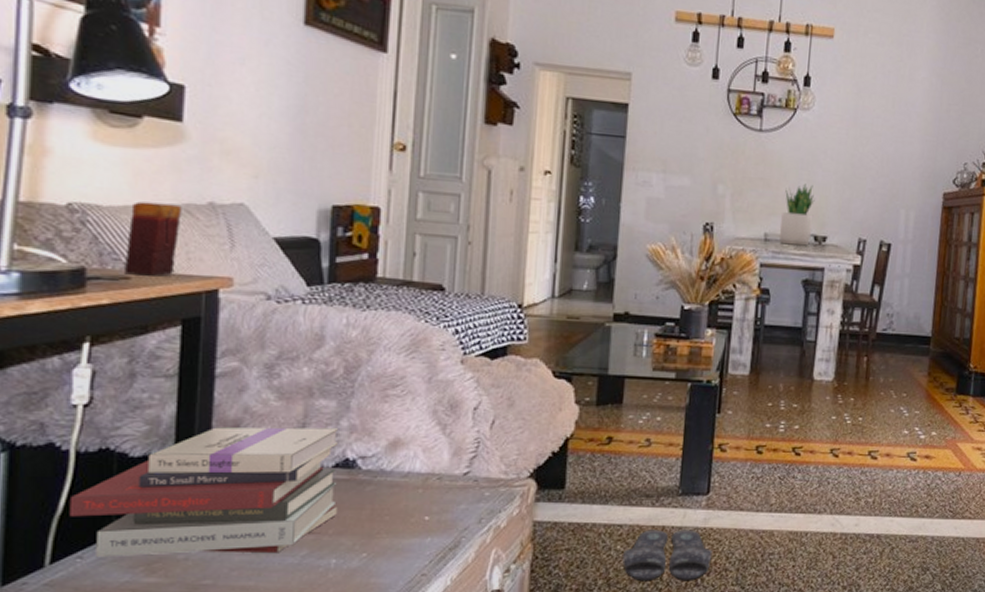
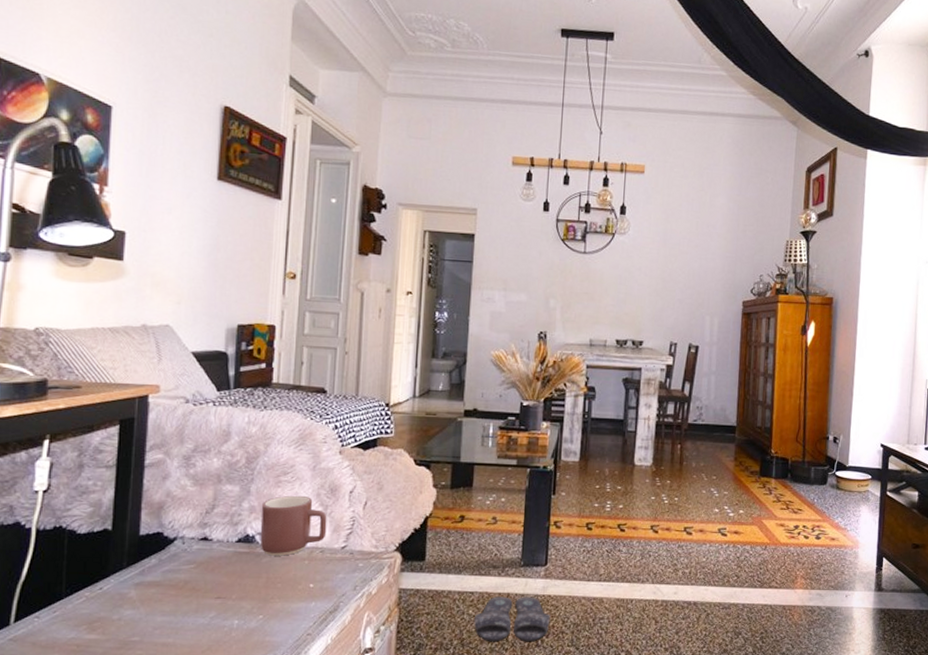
books: present [69,427,339,558] -> none [30,508,242,618]
candle: present [125,201,182,277] -> none [77,325,121,385]
mug: none [362,412,446,484] -> present [260,495,327,556]
planter: present [779,183,815,246] -> none [602,296,632,350]

